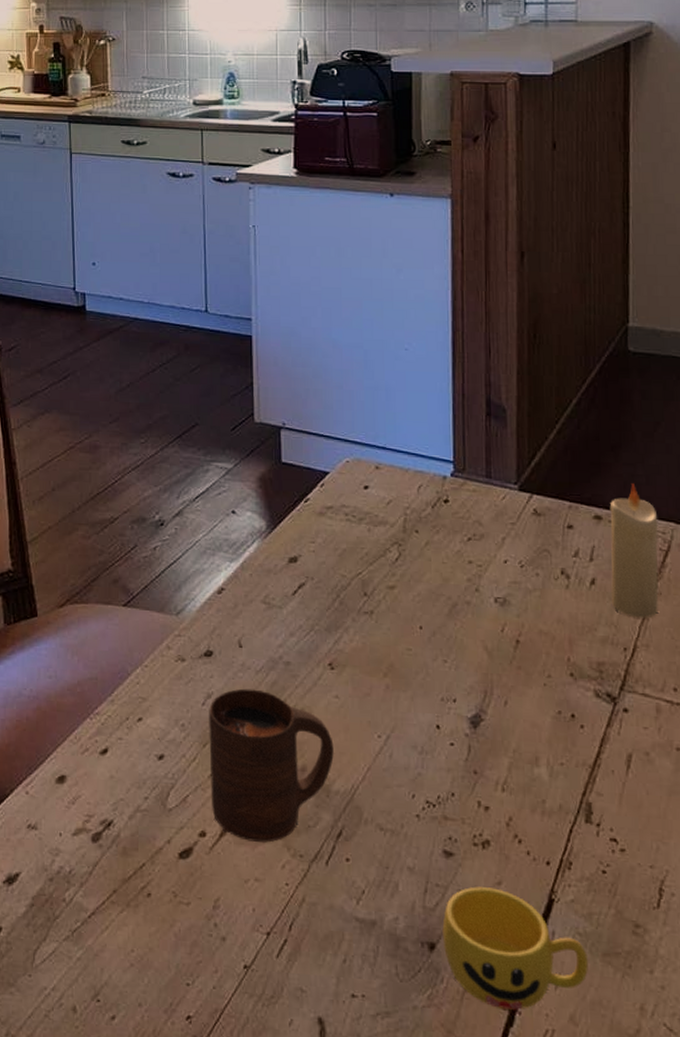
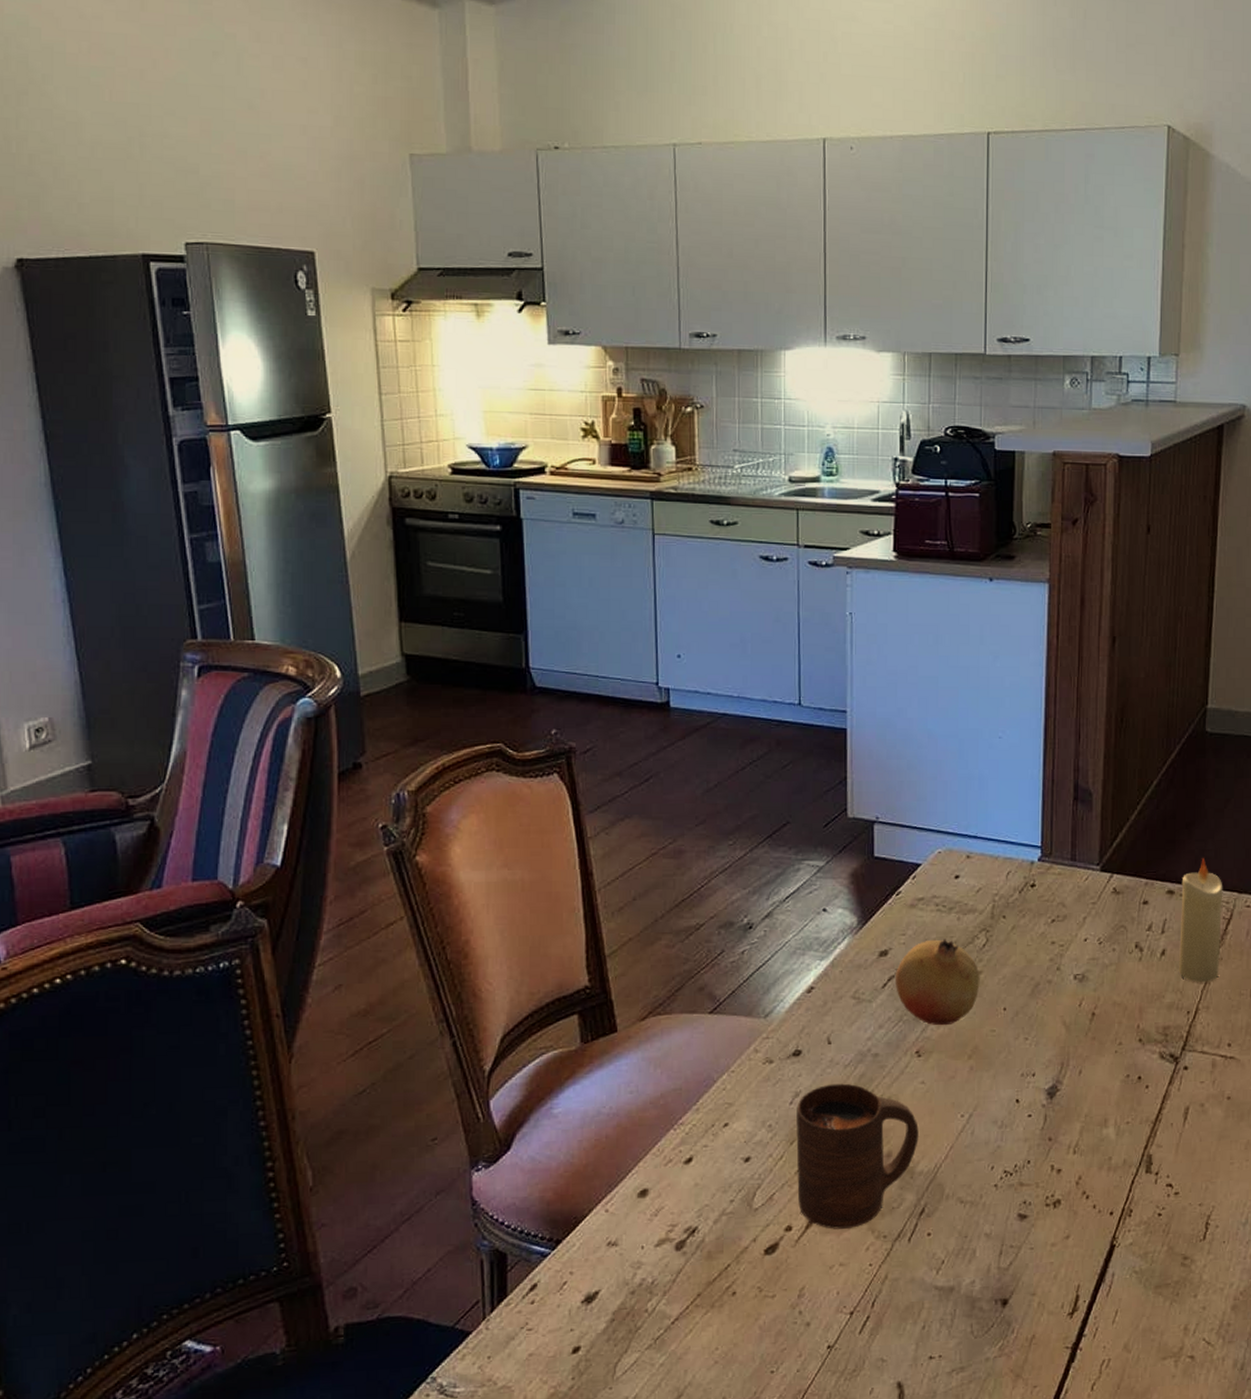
fruit: none [305,549,394,640] -> present [894,939,980,1026]
cup: present [442,886,588,1010] -> none [1015,1242,1142,1348]

